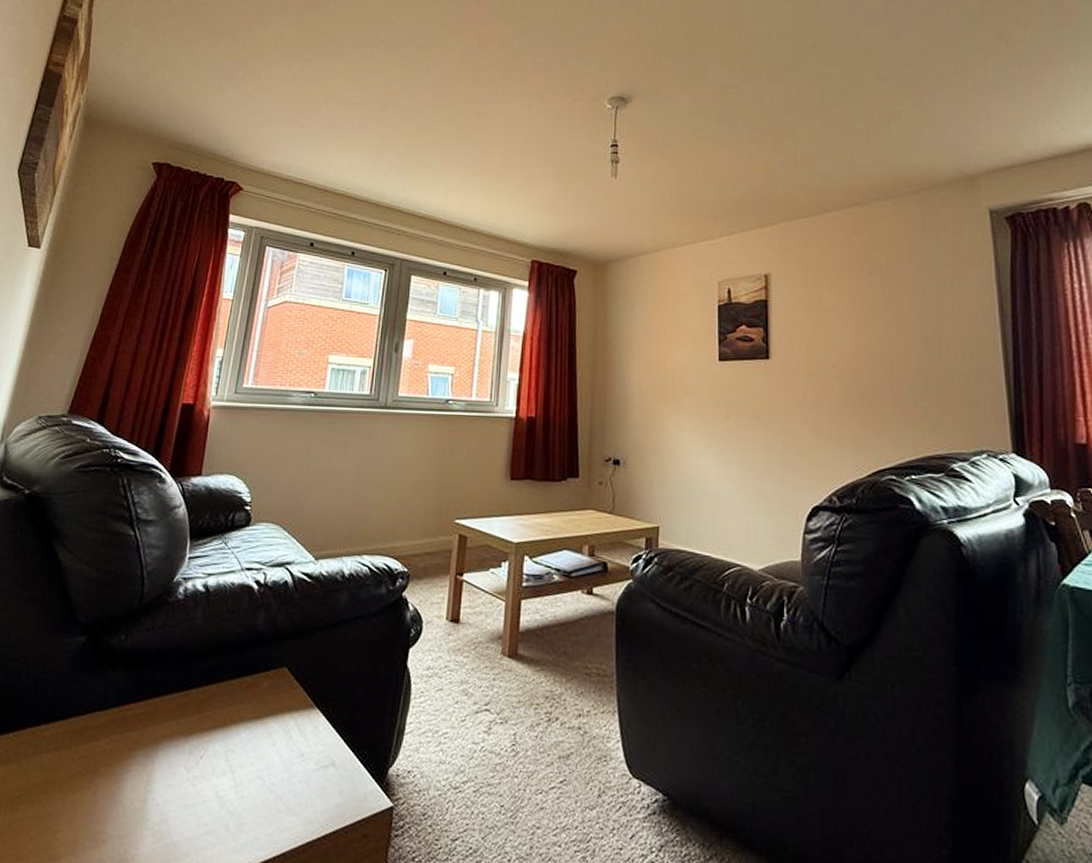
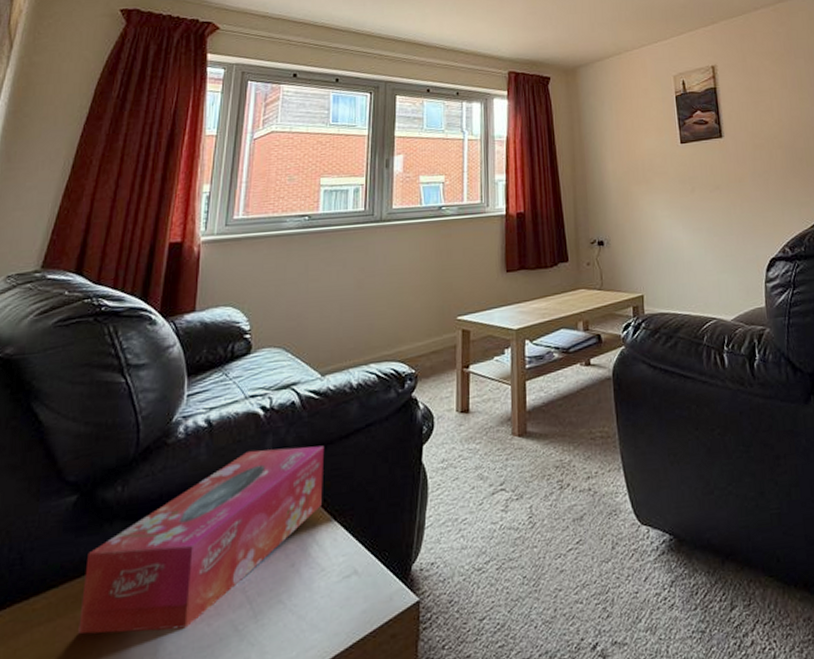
tissue box: none [80,622,313,784] -> present [78,445,325,635]

